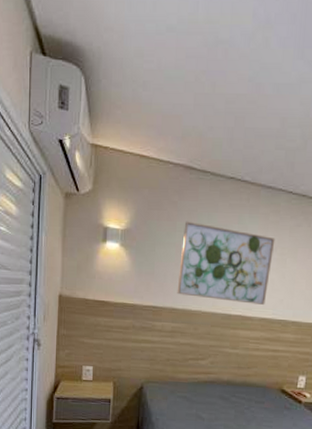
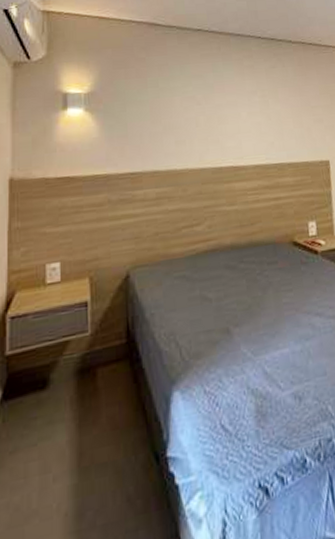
wall art: present [177,221,276,305] -> none [156,75,256,155]

